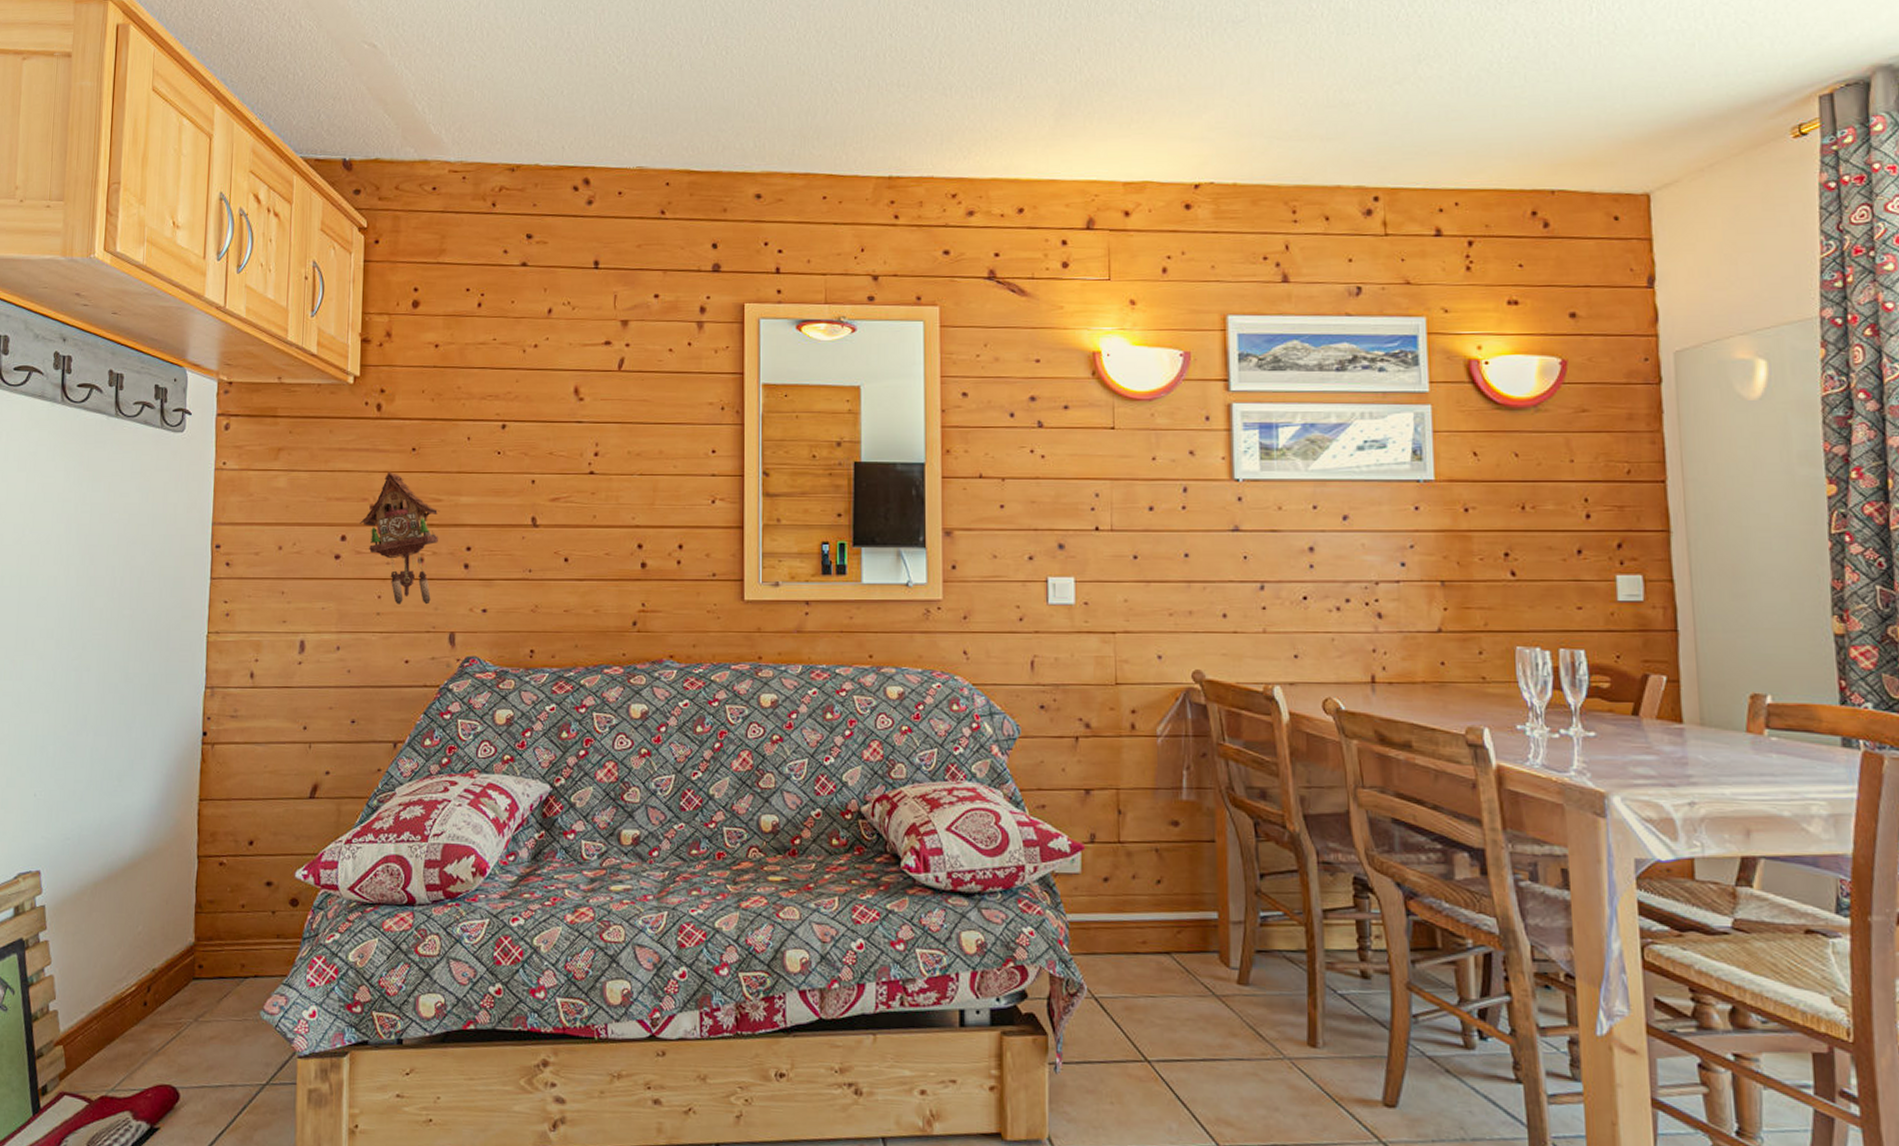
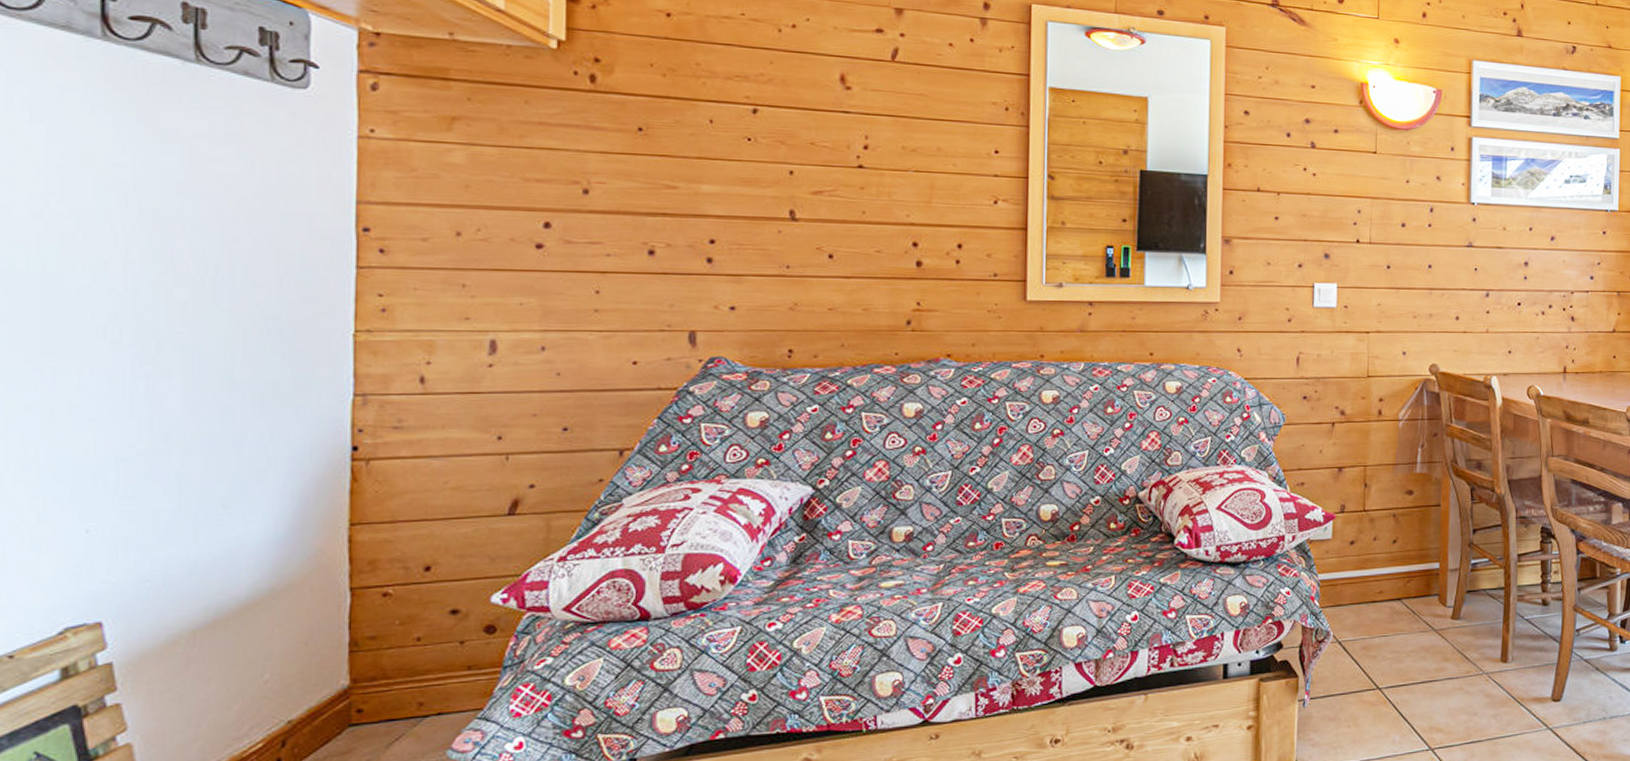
cuckoo clock: present [360,471,440,605] -> none [569,152,676,301]

